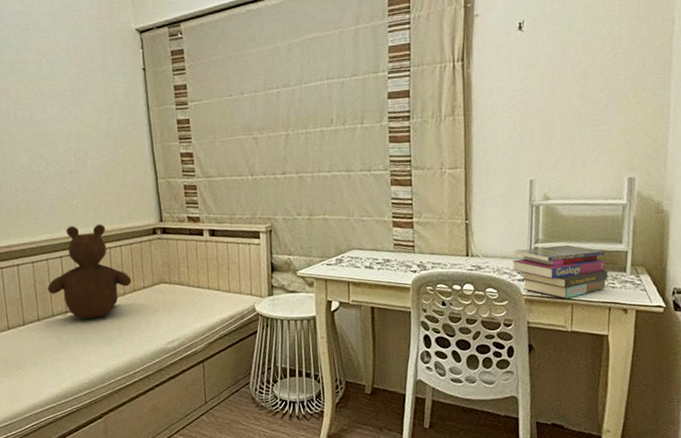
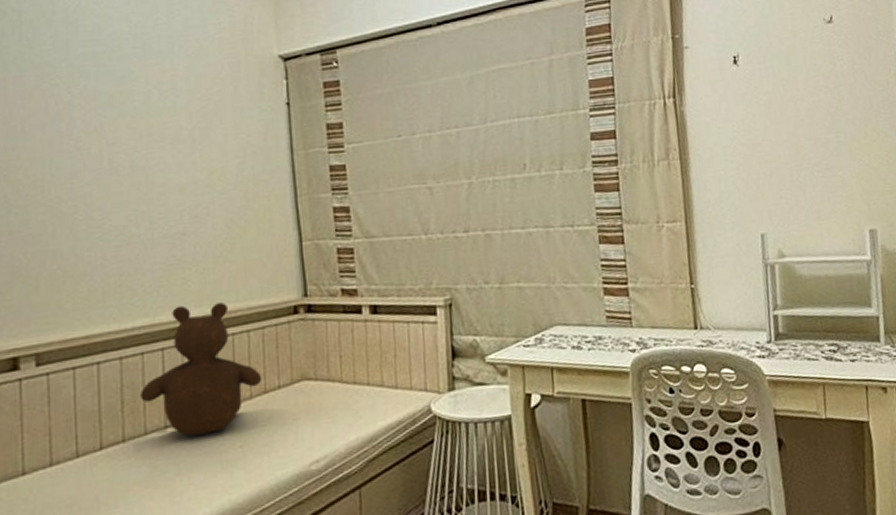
books: present [512,244,608,299] -> none [749,310,861,378]

